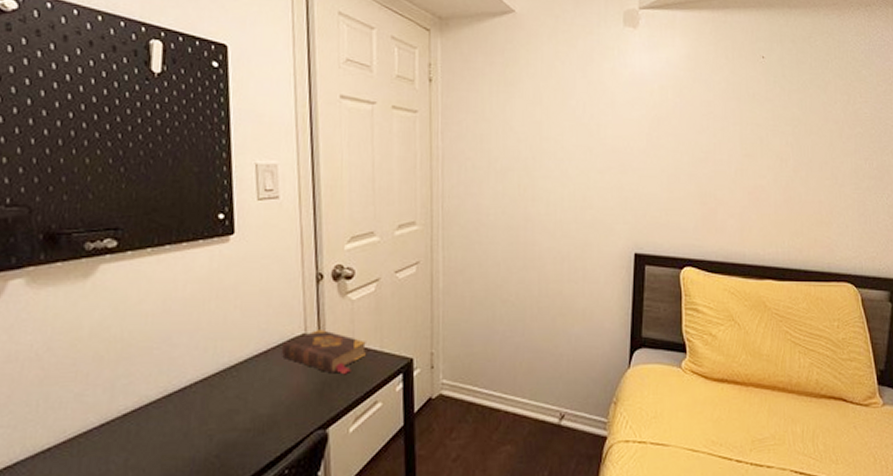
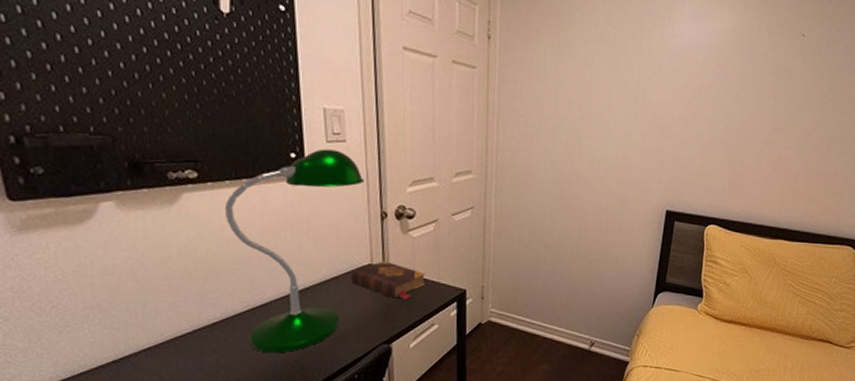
desk lamp: none [144,207,299,448] -> present [224,148,365,353]

